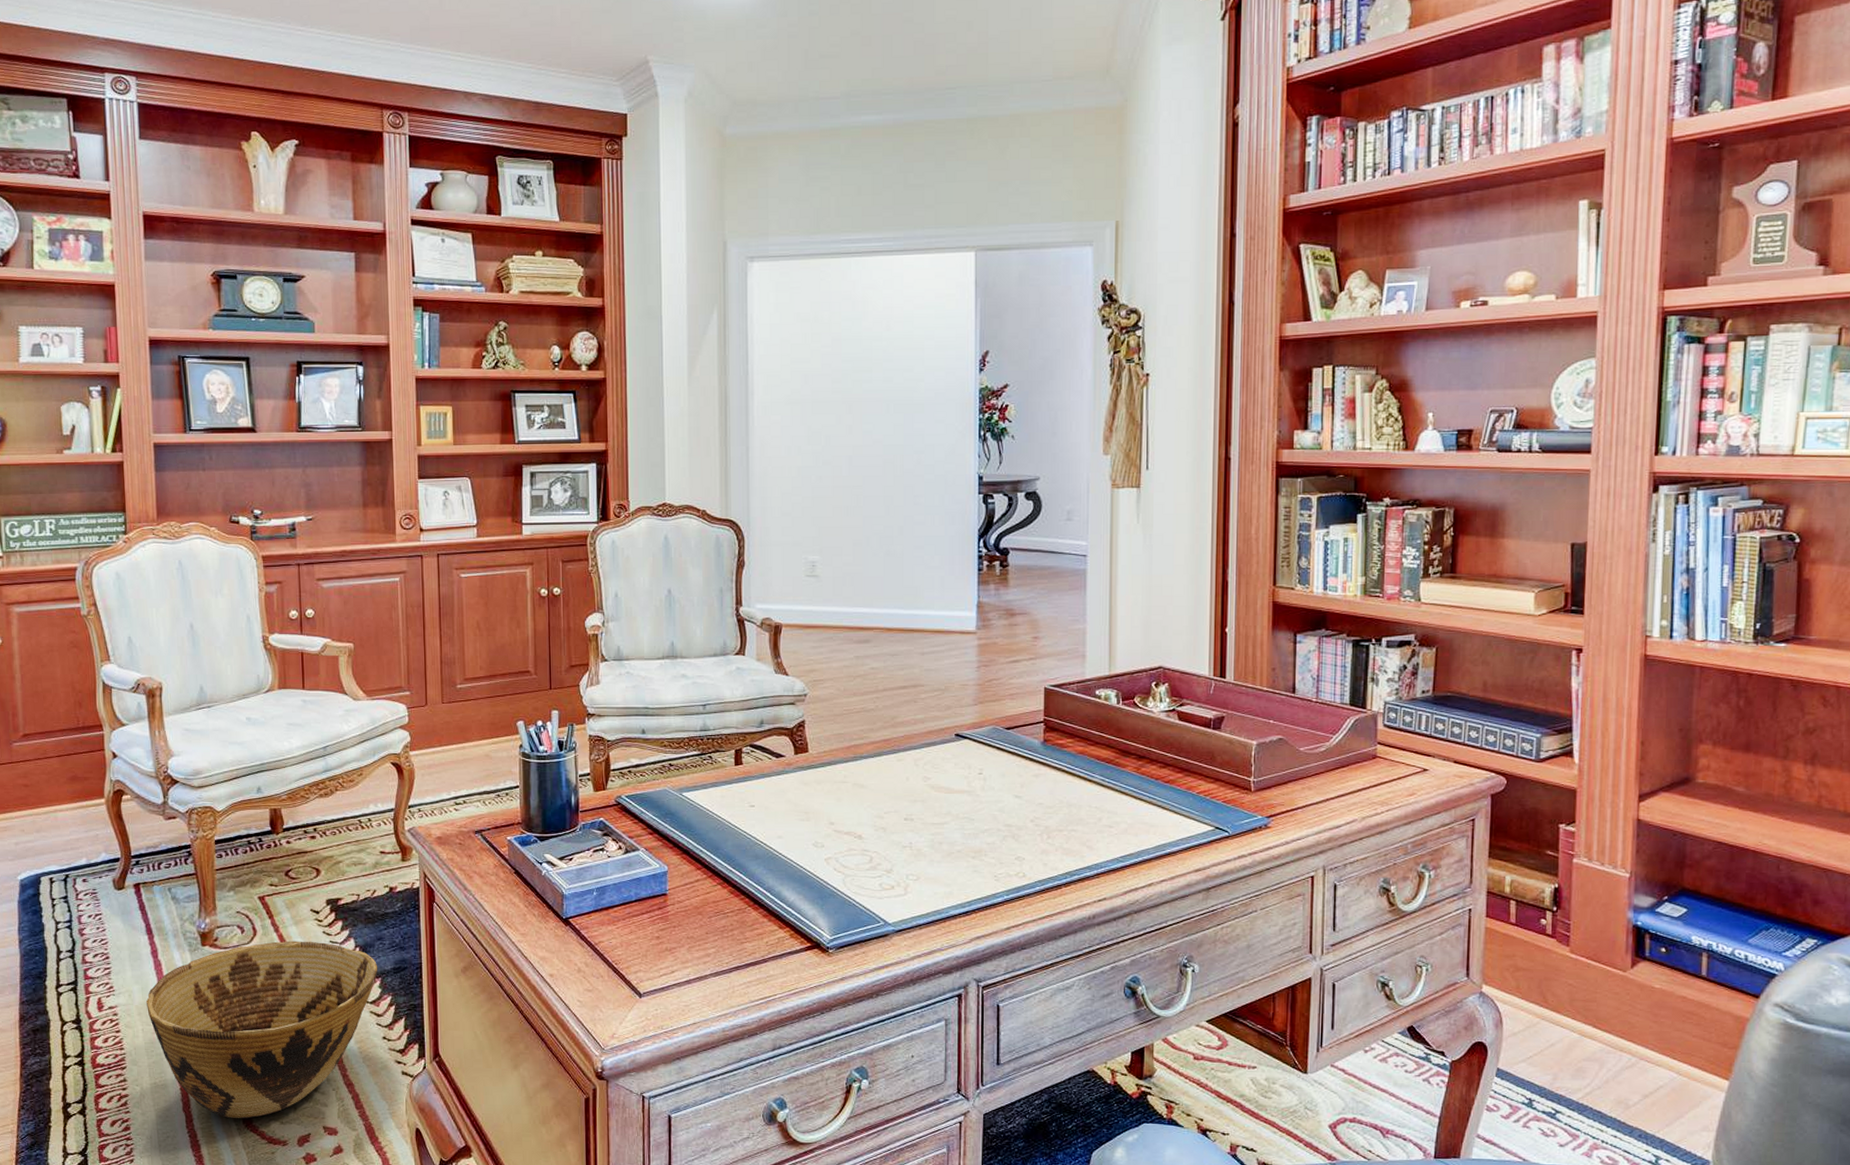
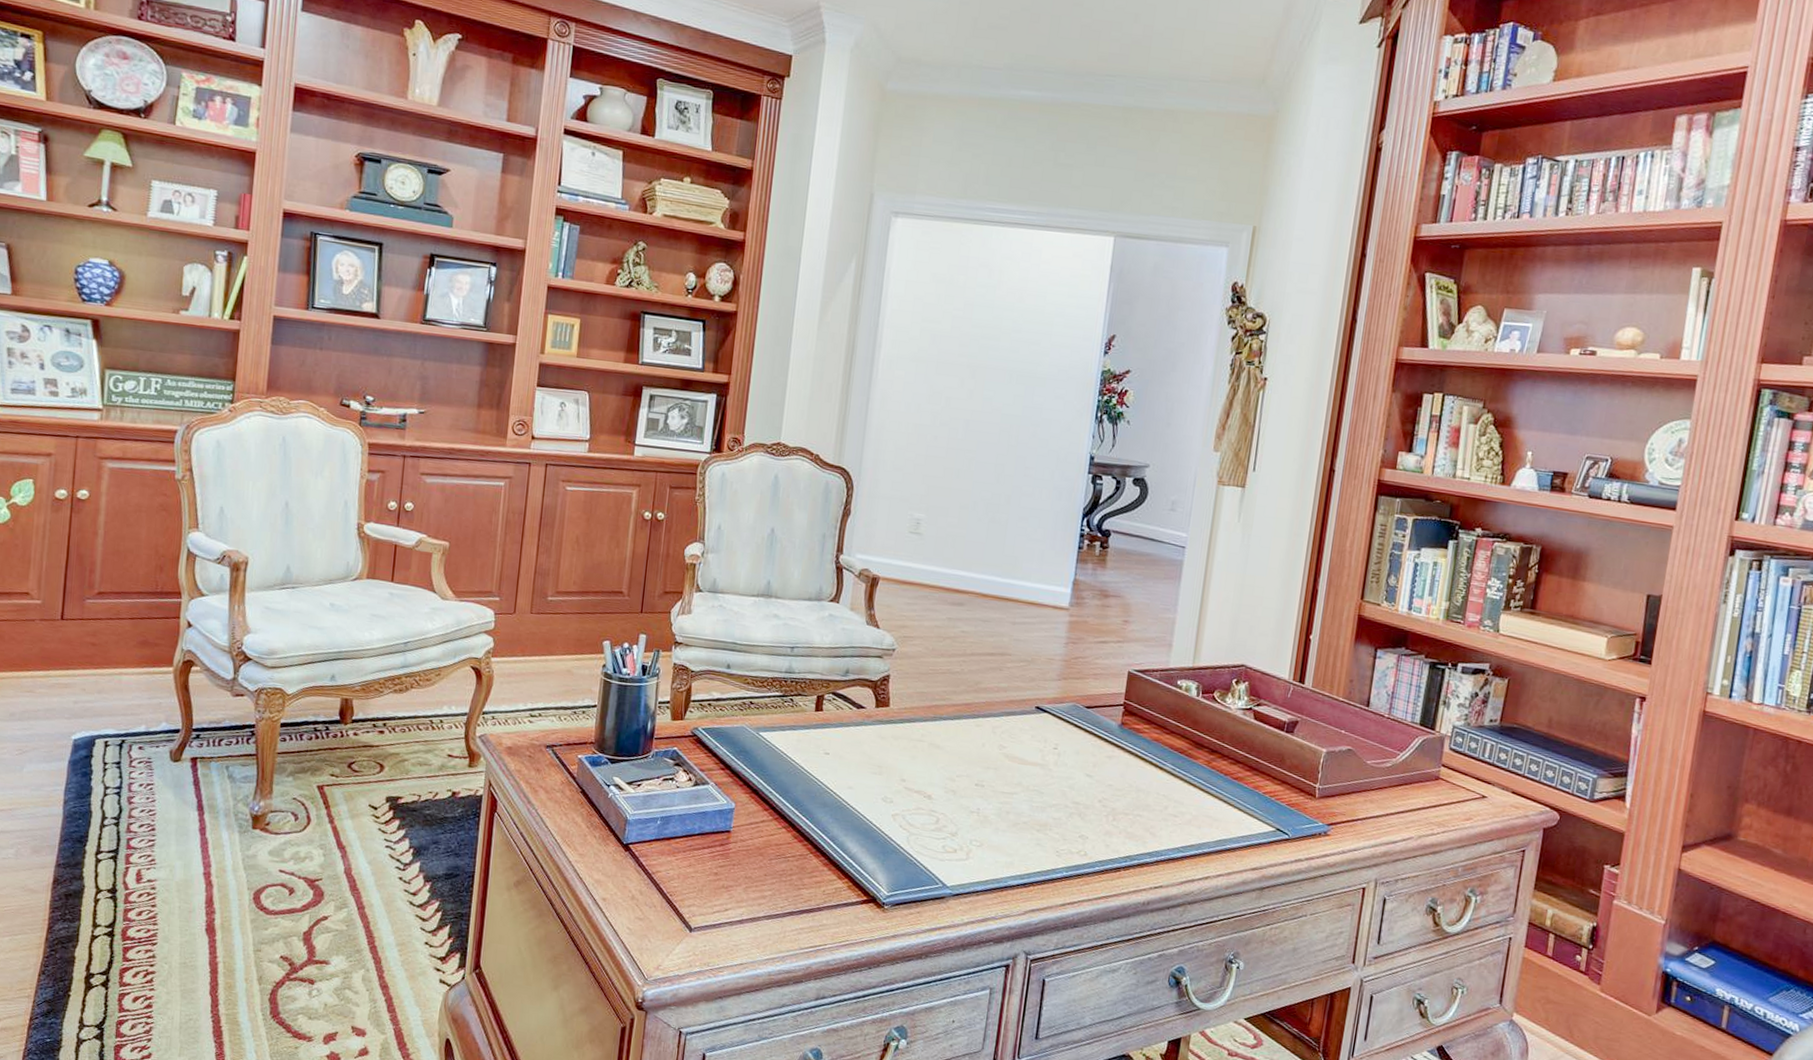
woven basket: present [145,940,377,1119] -> none [186,833,429,1010]

